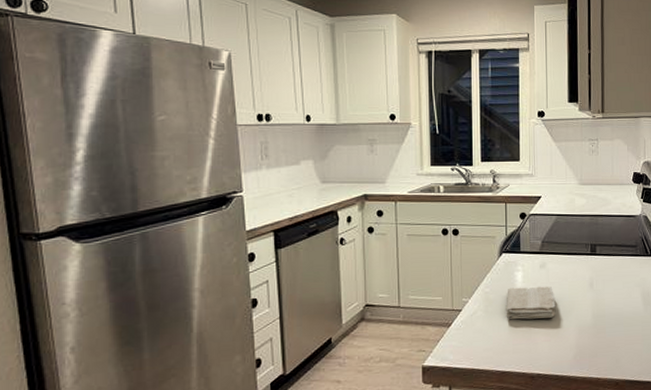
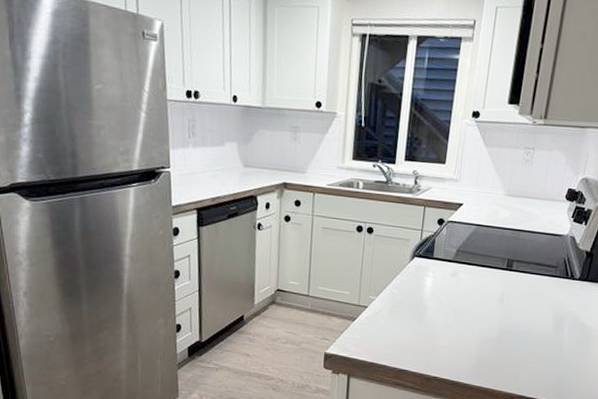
washcloth: present [506,286,556,320] -> none [410,292,463,326]

